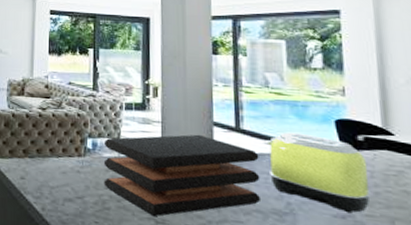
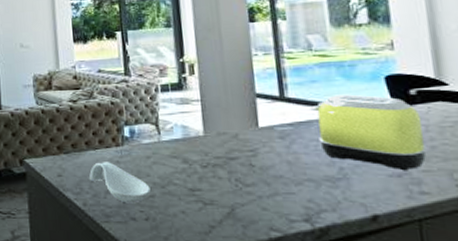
spoon rest: none [51,170,106,214] -> present [89,162,151,204]
cutting board: present [103,134,260,217] -> none [142,108,311,199]

